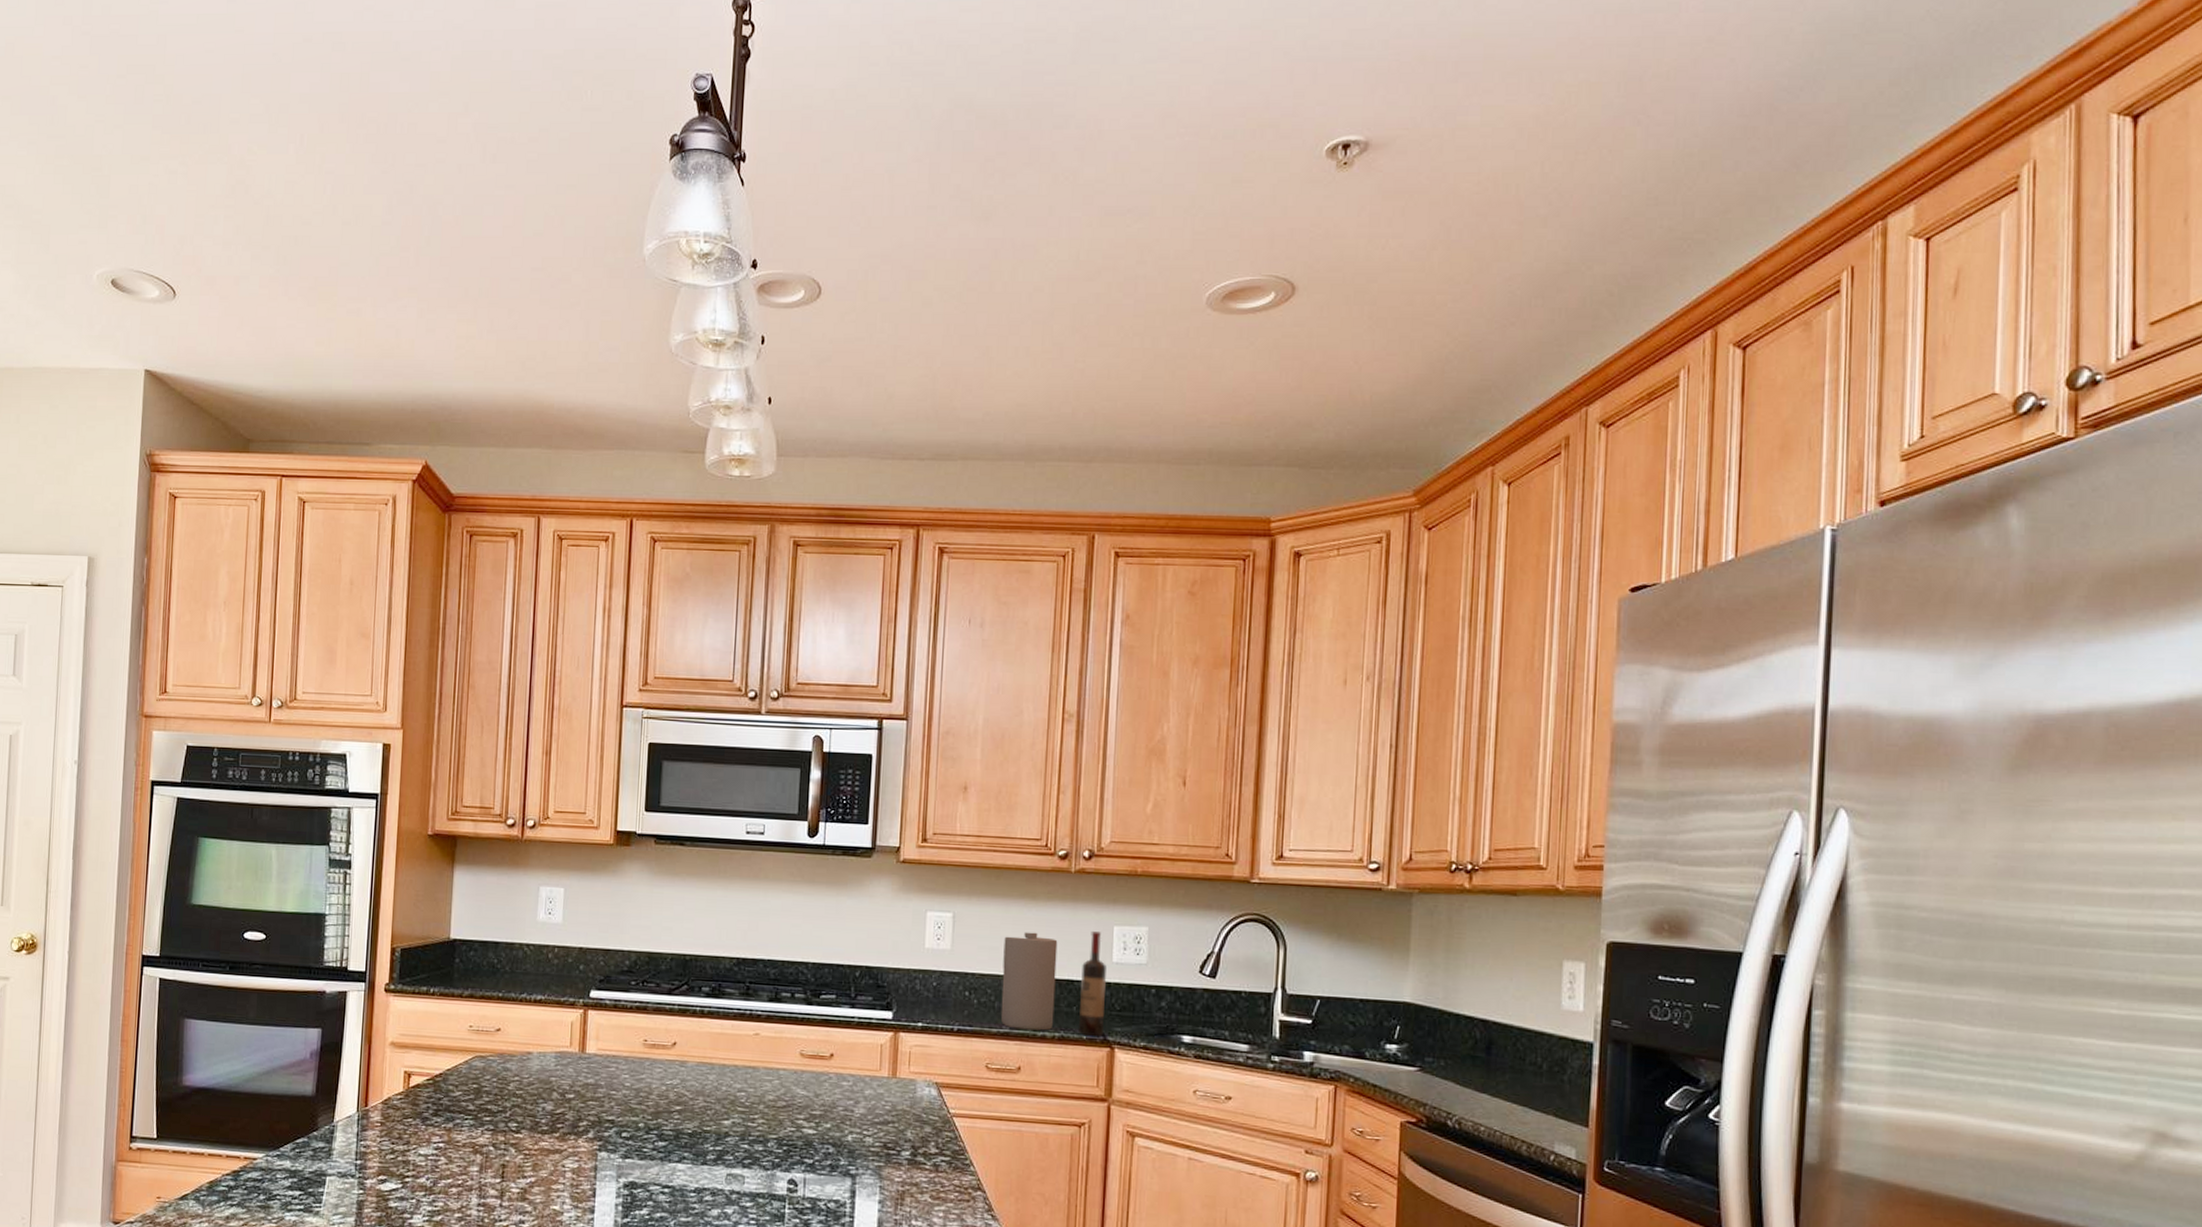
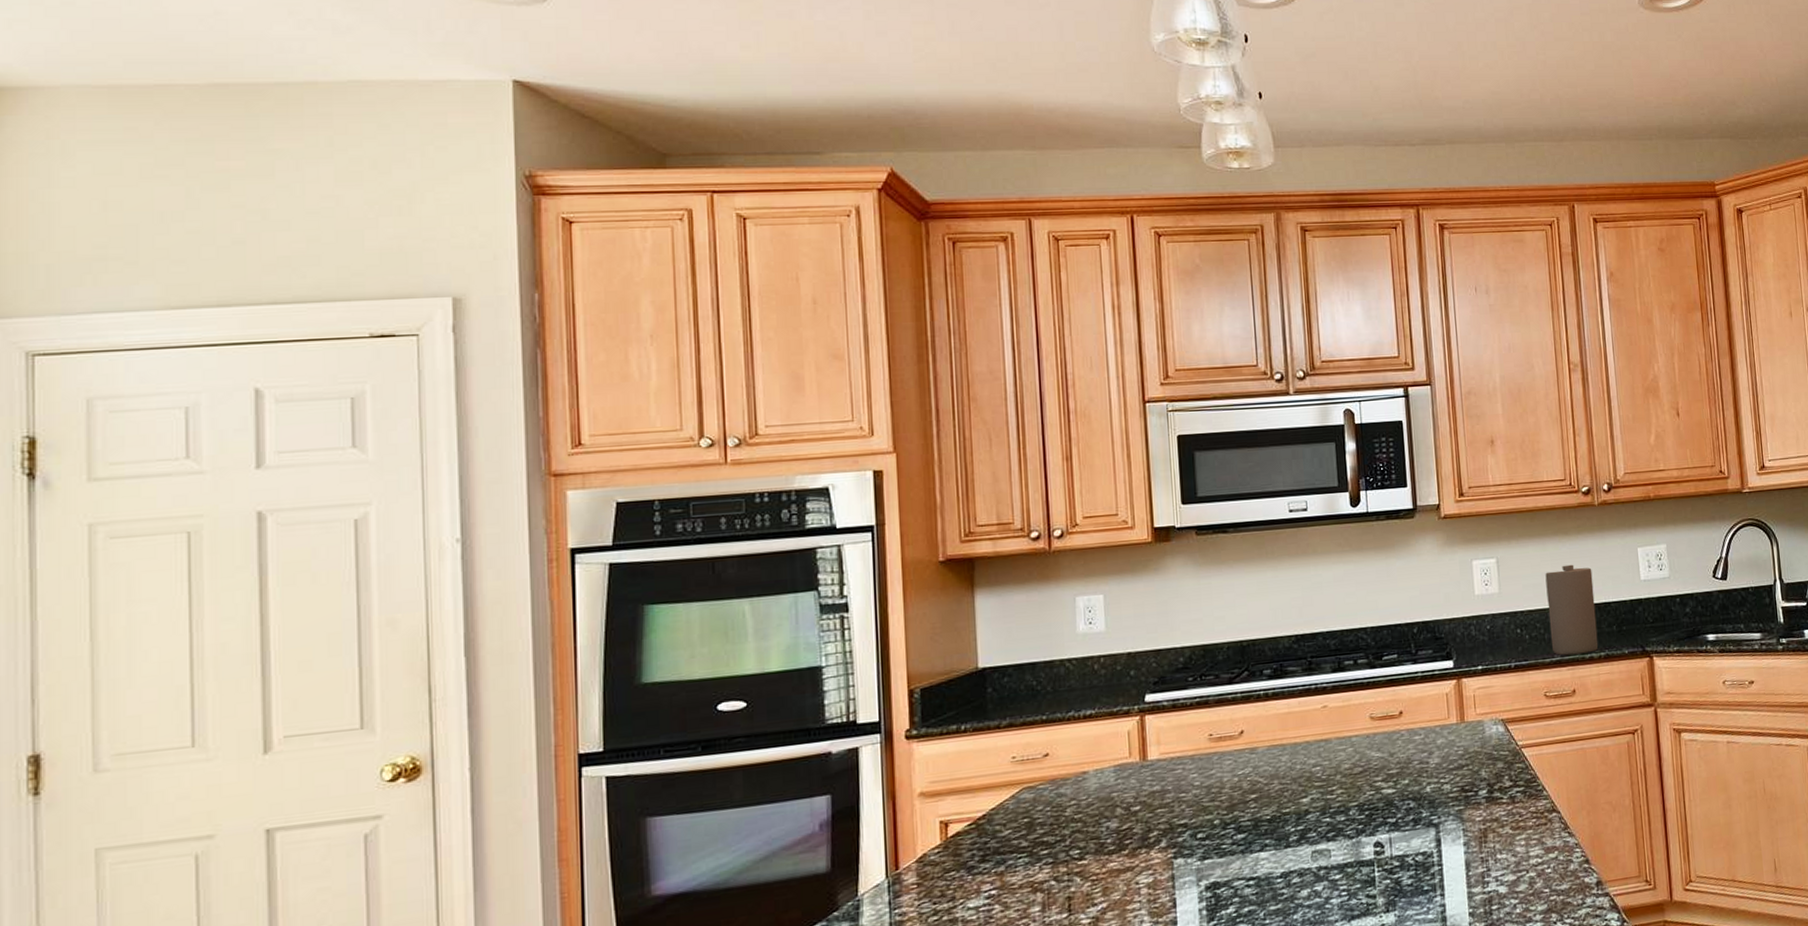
wine bottle: present [1079,931,1106,1037] -> none [1615,555,1642,651]

